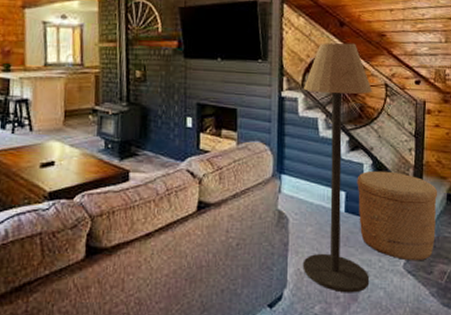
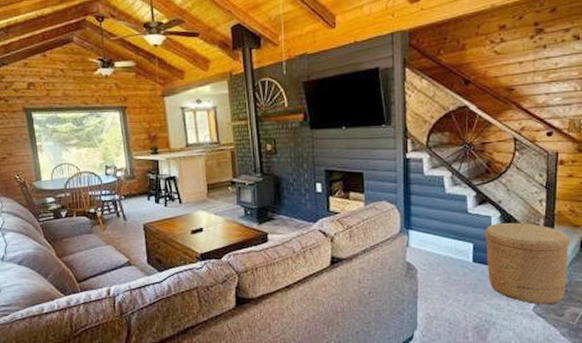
floor lamp: present [302,43,372,293] -> none [429,100,500,334]

